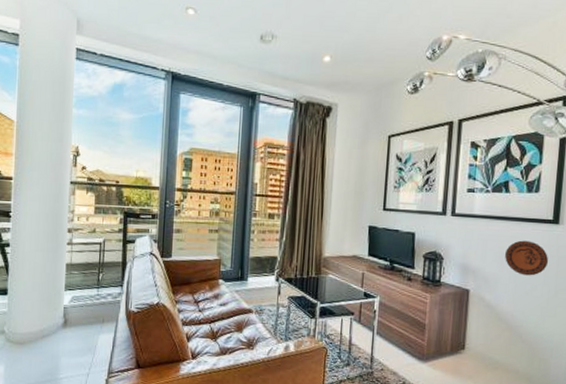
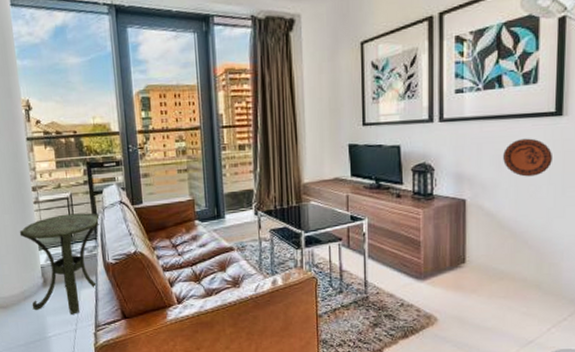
side table: none [48,258,129,358] -> present [19,213,100,315]

